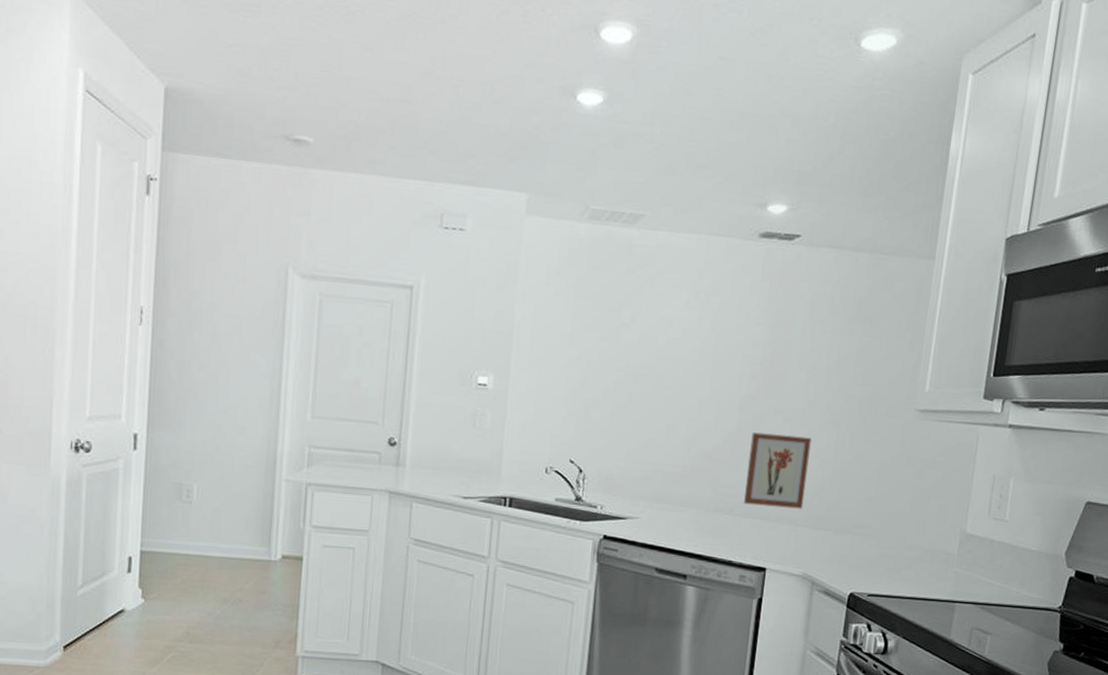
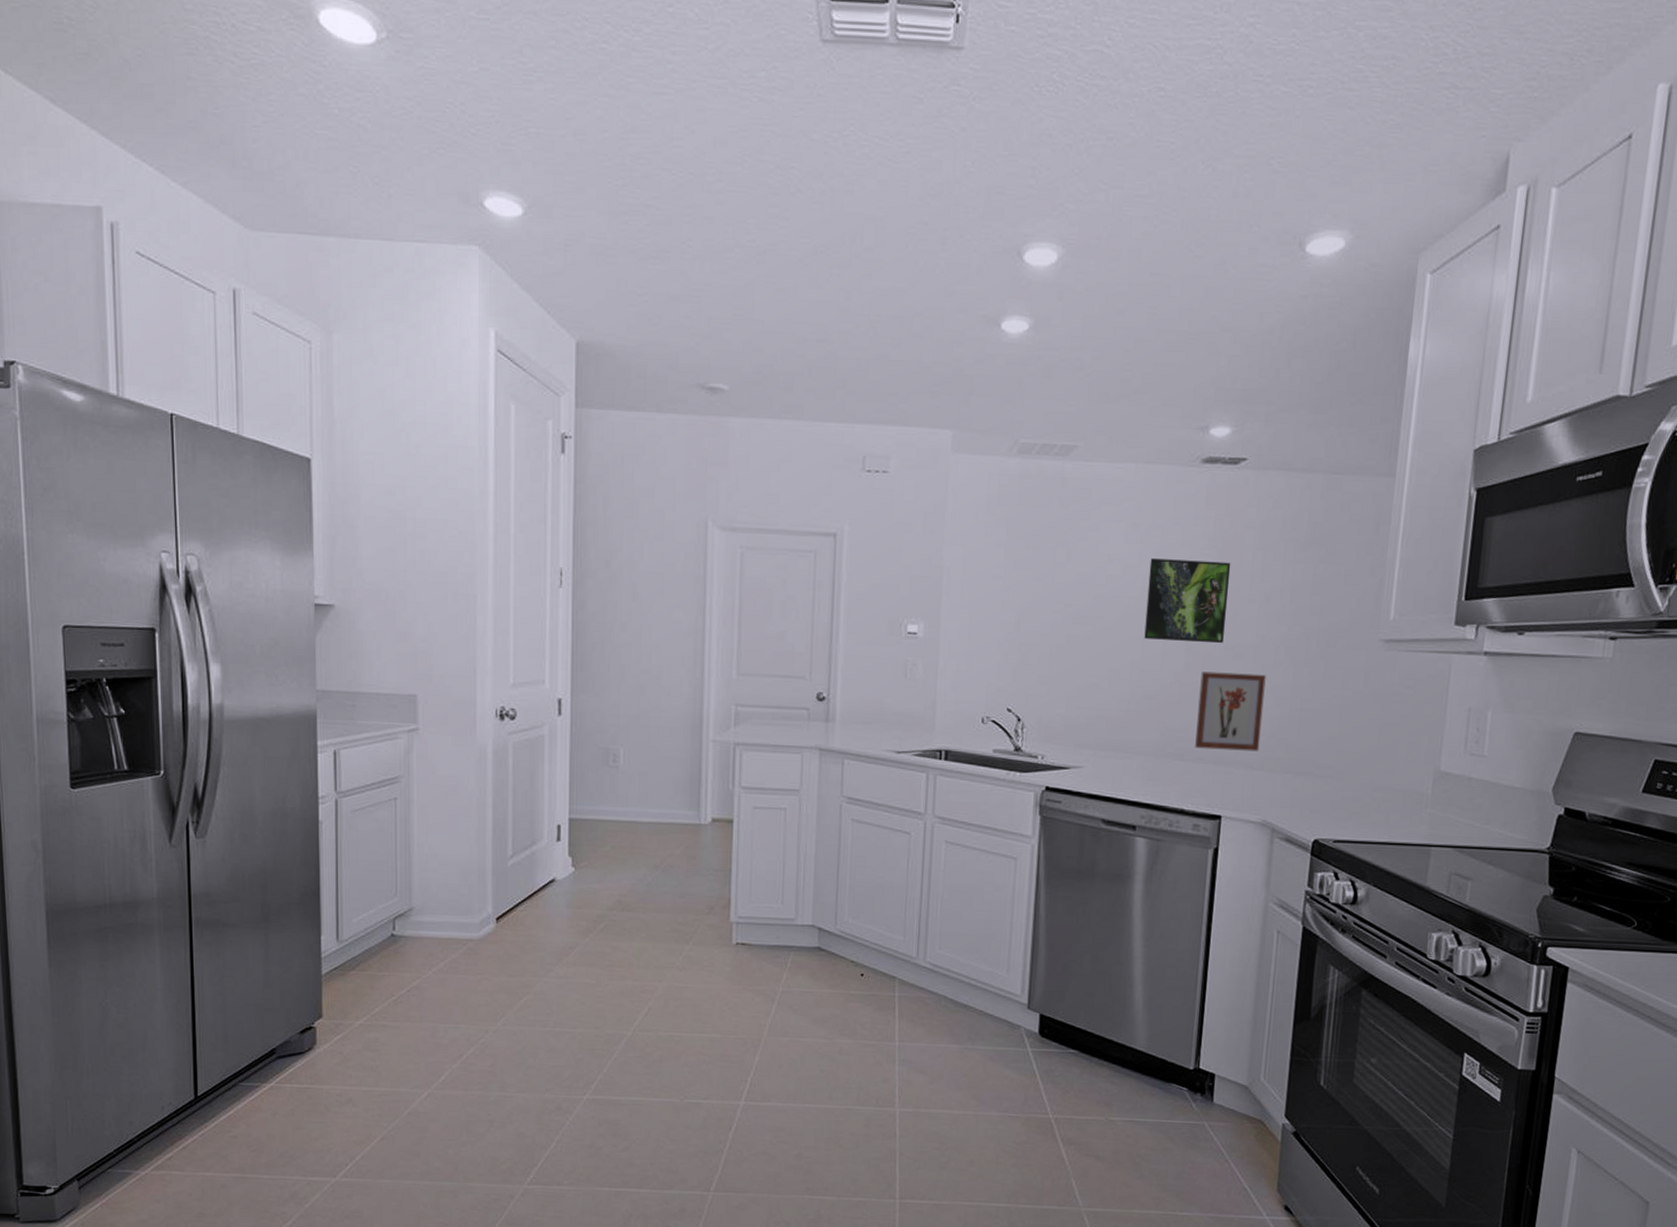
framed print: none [700,324,783,406] -> present [1144,558,1231,643]

